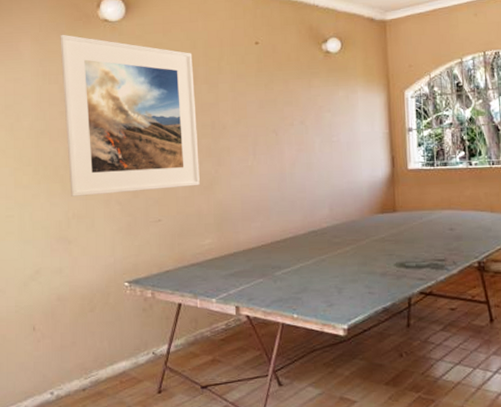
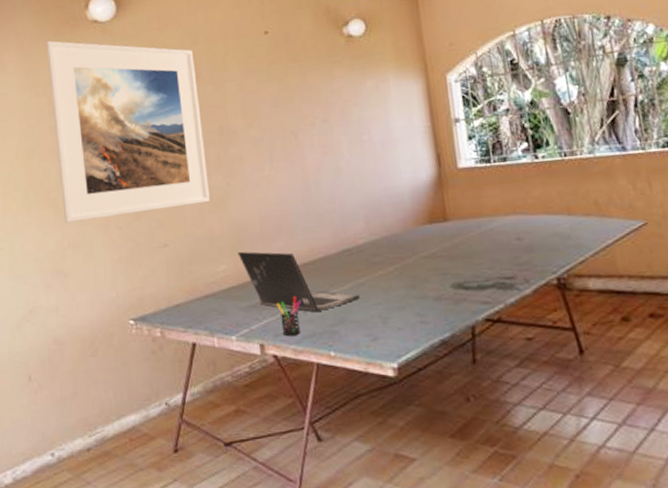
laptop: none [221,228,321,282] -> present [237,251,360,313]
pen holder: none [252,267,273,301] -> present [277,295,302,337]

